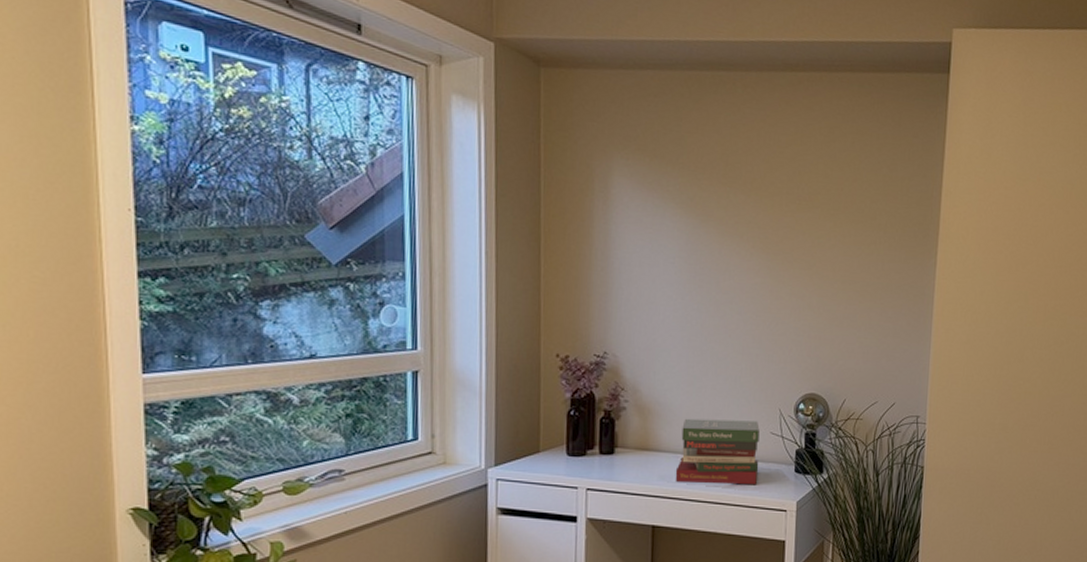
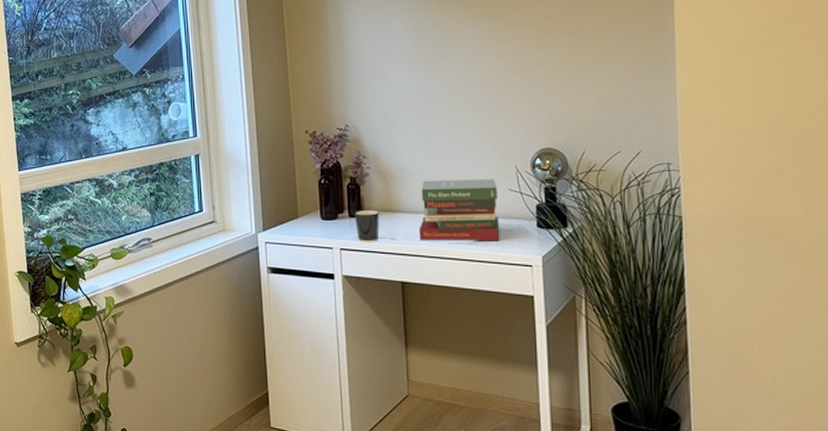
mug: none [606,446,634,483] -> present [354,209,380,243]

